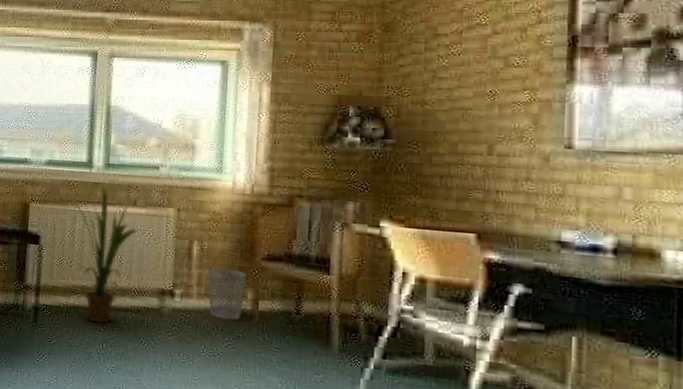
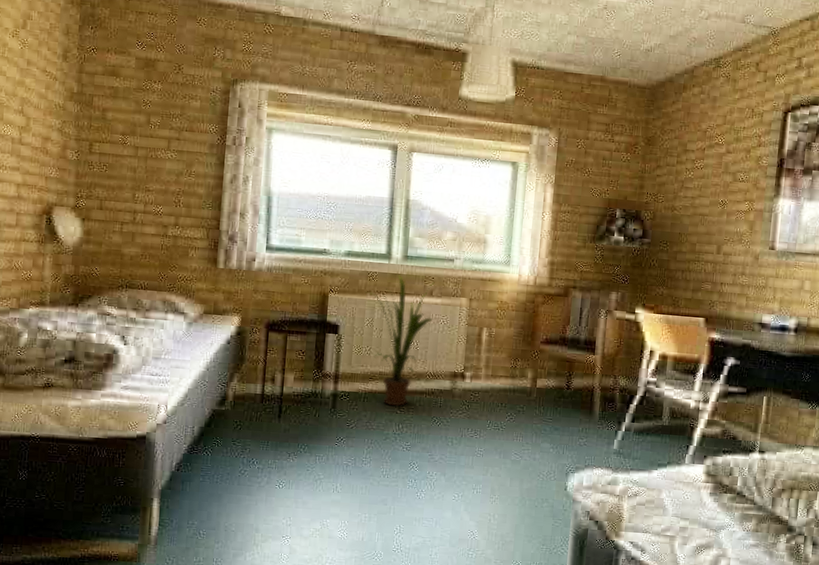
wastebasket: present [208,268,246,321] -> none [495,351,528,398]

